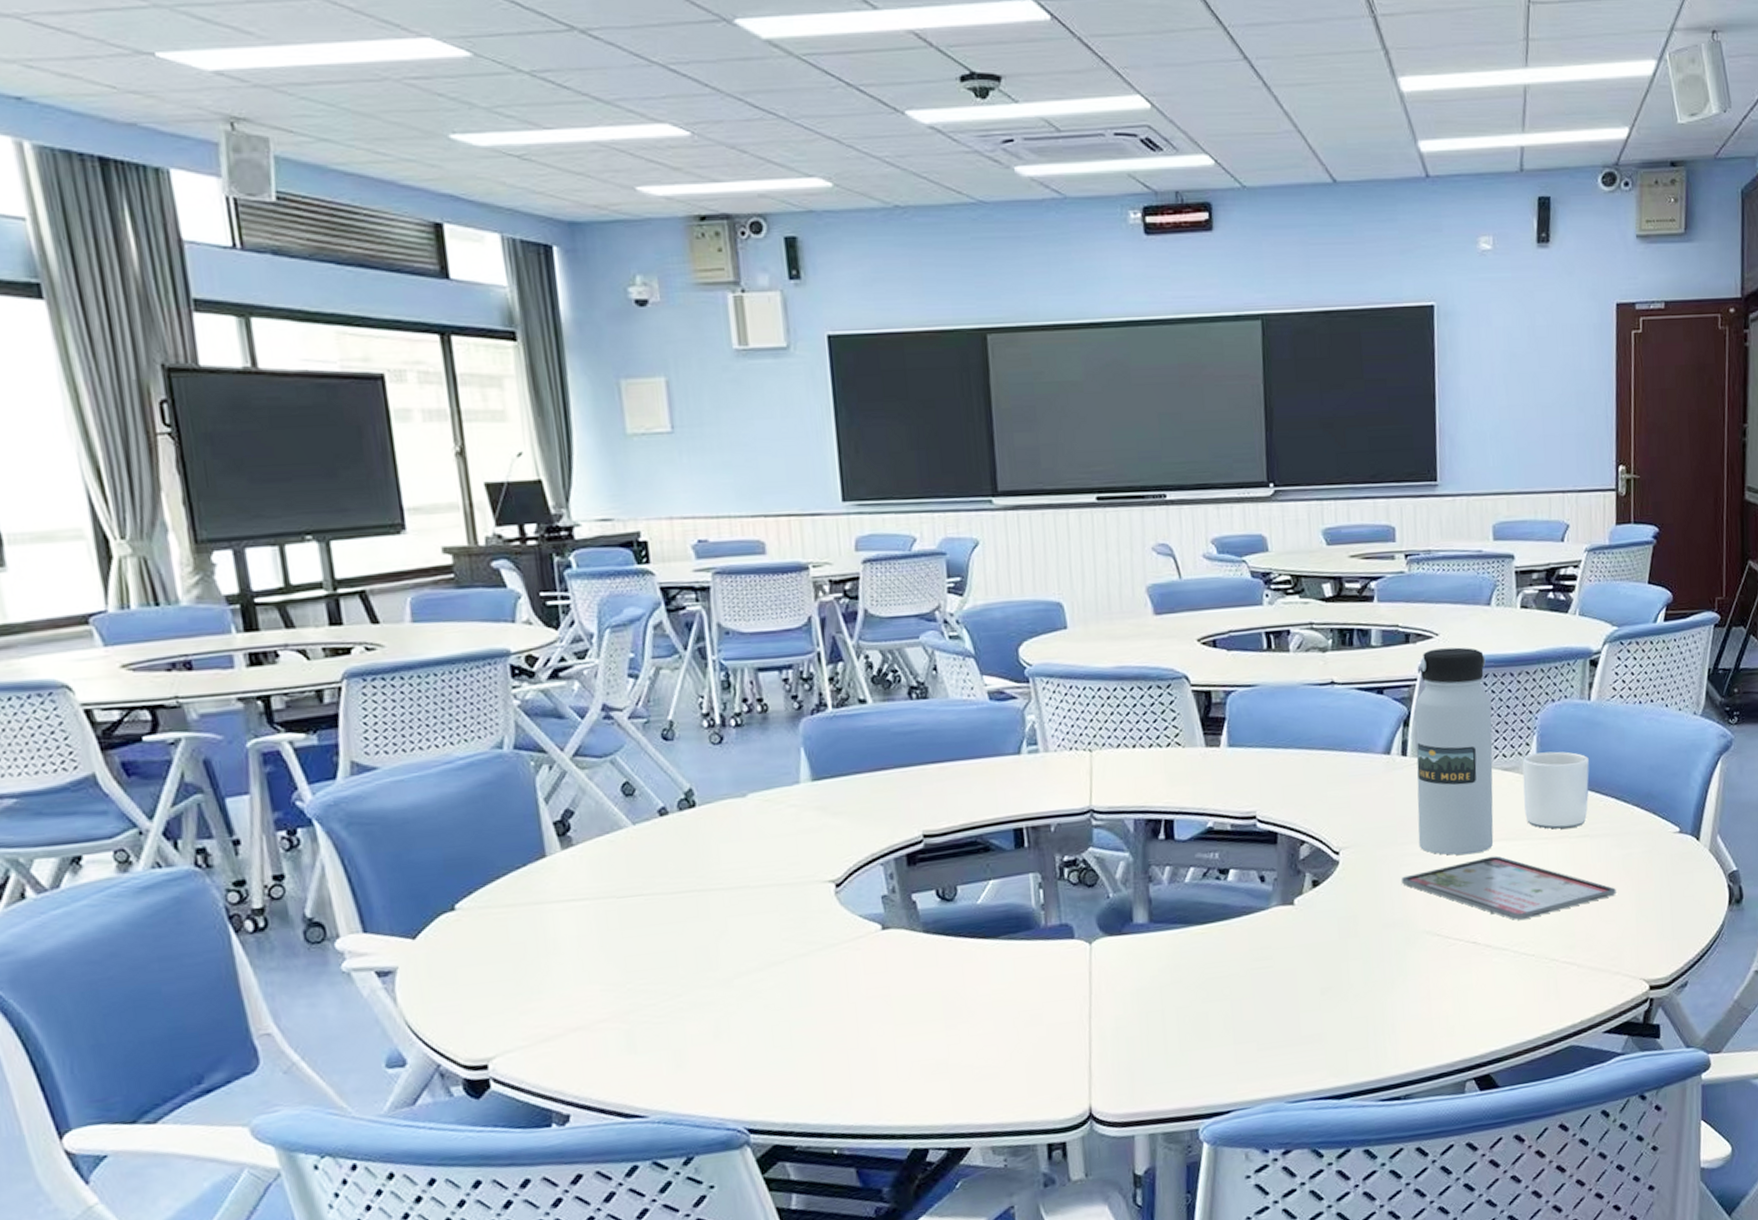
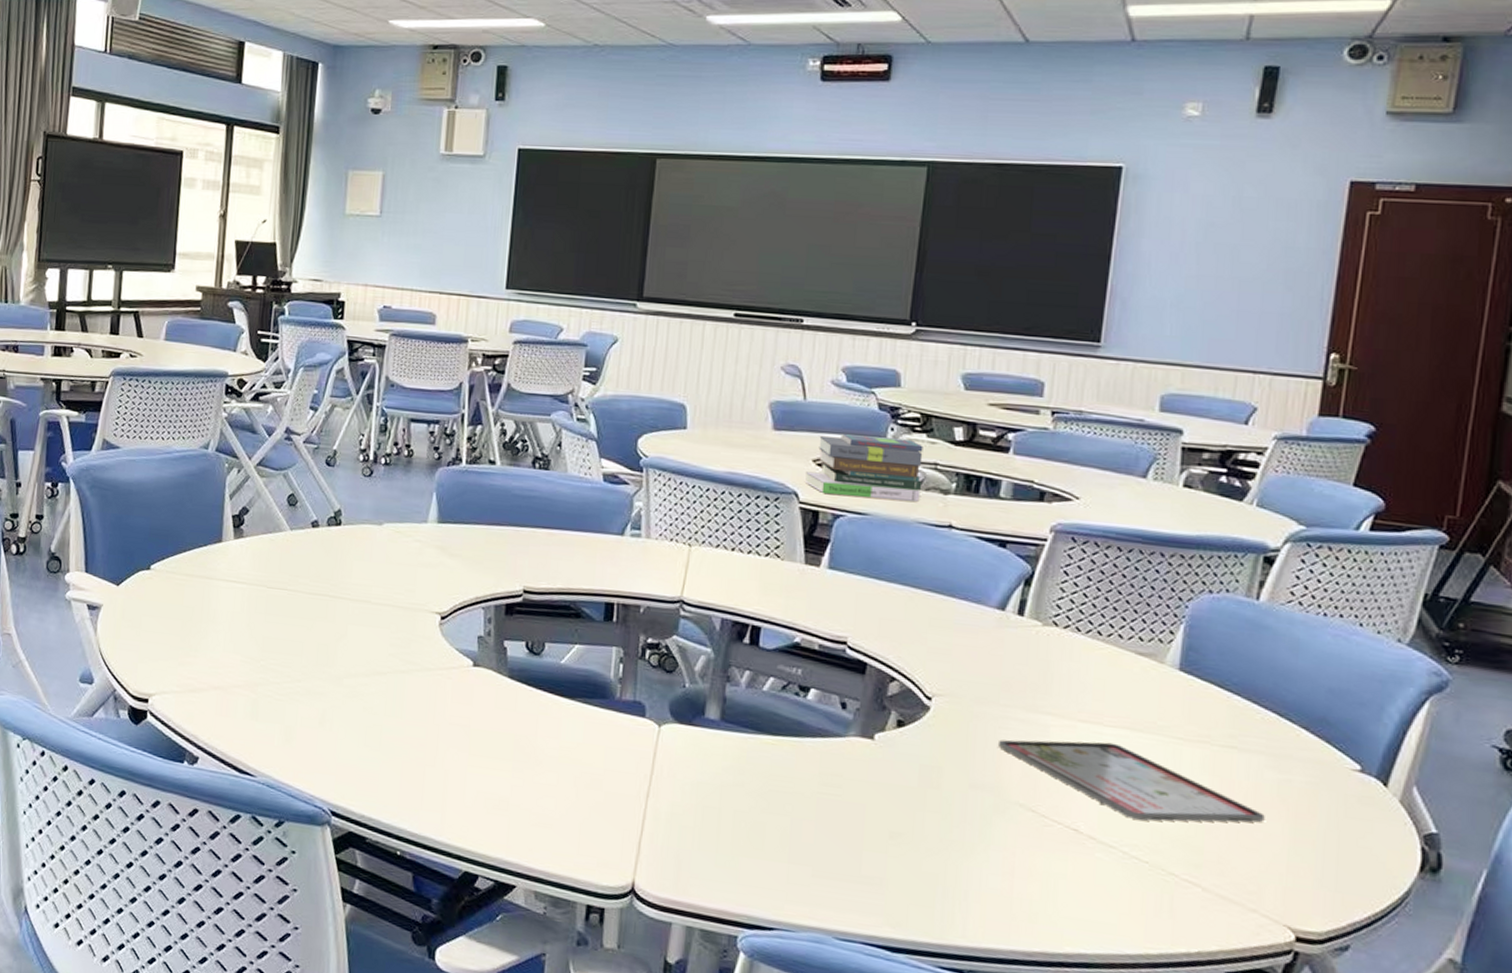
books: none [1192,603,1302,672] -> present [804,433,923,502]
water bottle: present [1415,647,1494,856] -> none [1024,512,1133,736]
mug: present [1522,751,1590,829] -> none [1158,643,1250,735]

